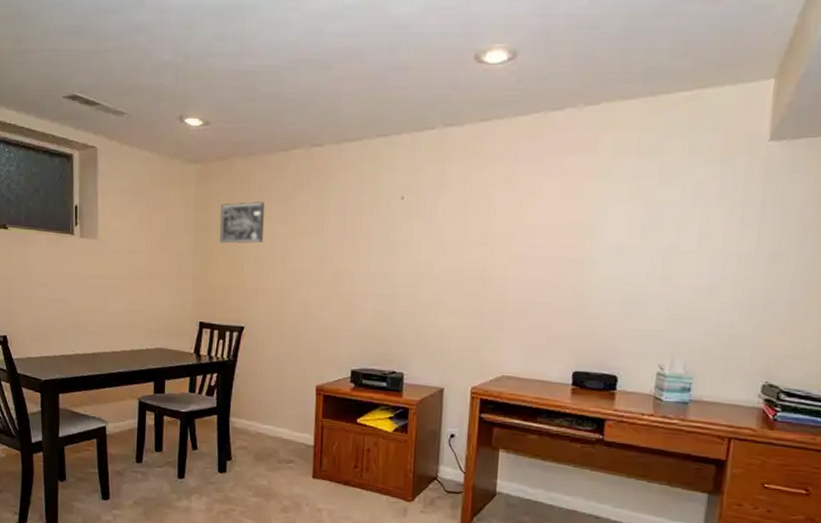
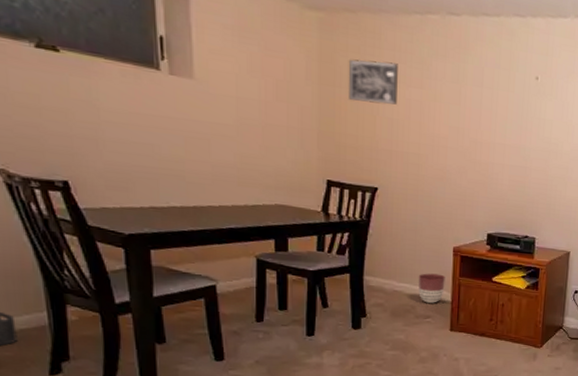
planter: none [281,414,308,447] -> present [418,273,445,303]

